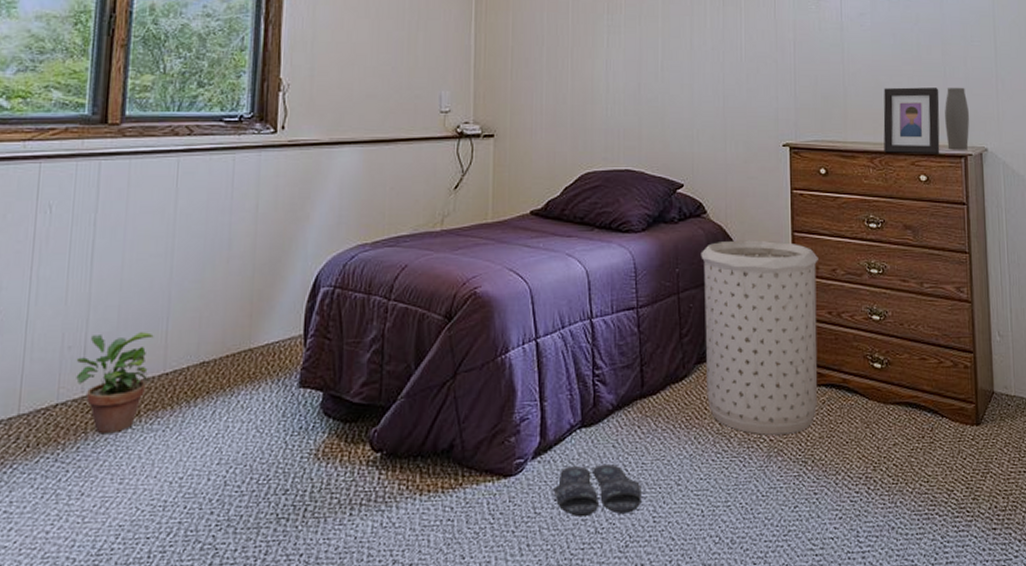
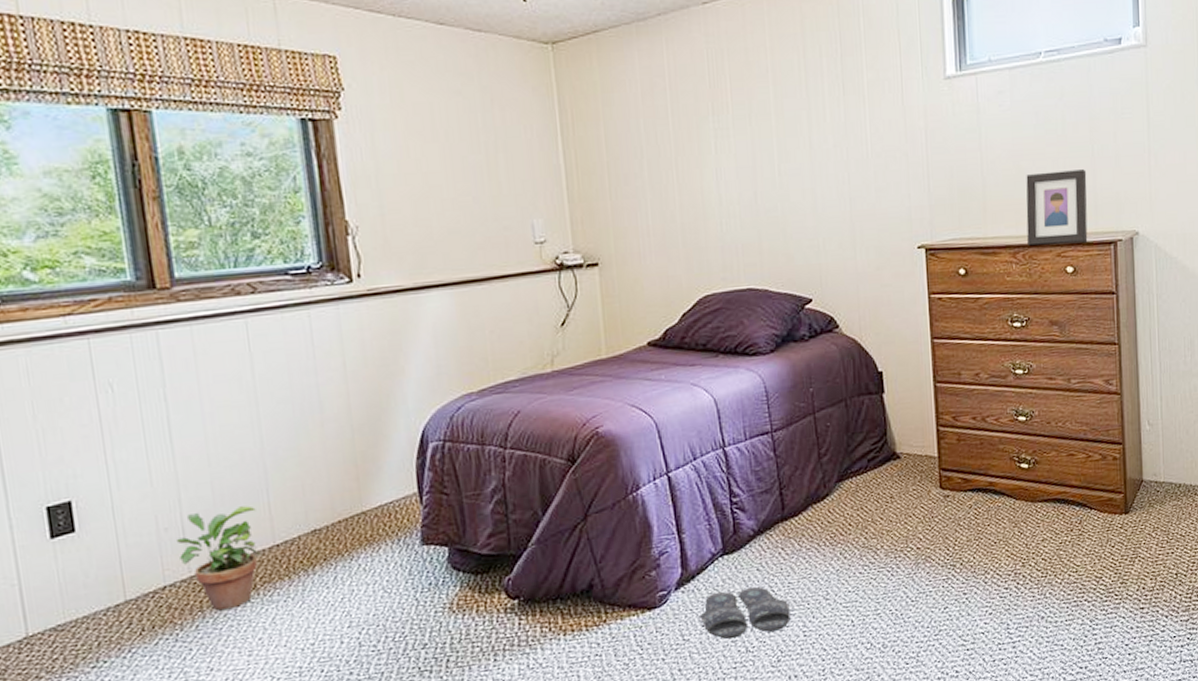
laundry basket: present [701,240,818,435] -> none [835,350,964,545]
vase: present [945,87,970,150] -> none [1093,166,1120,237]

